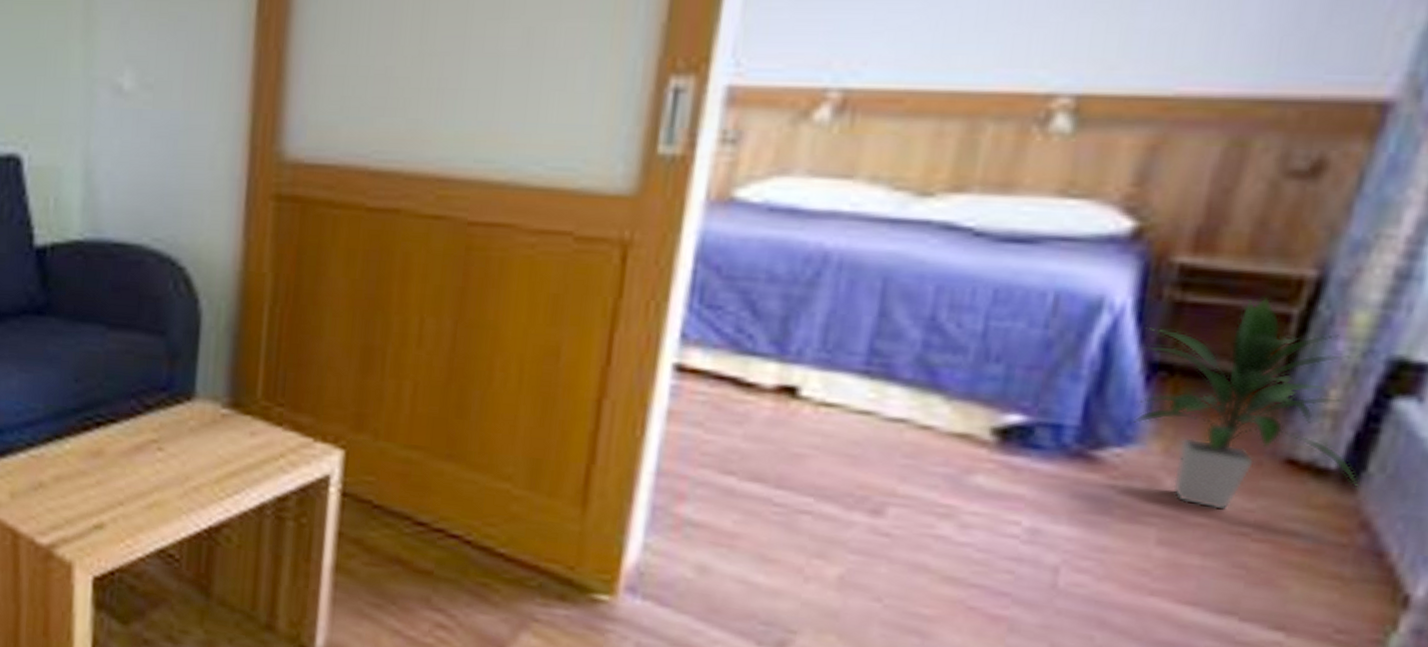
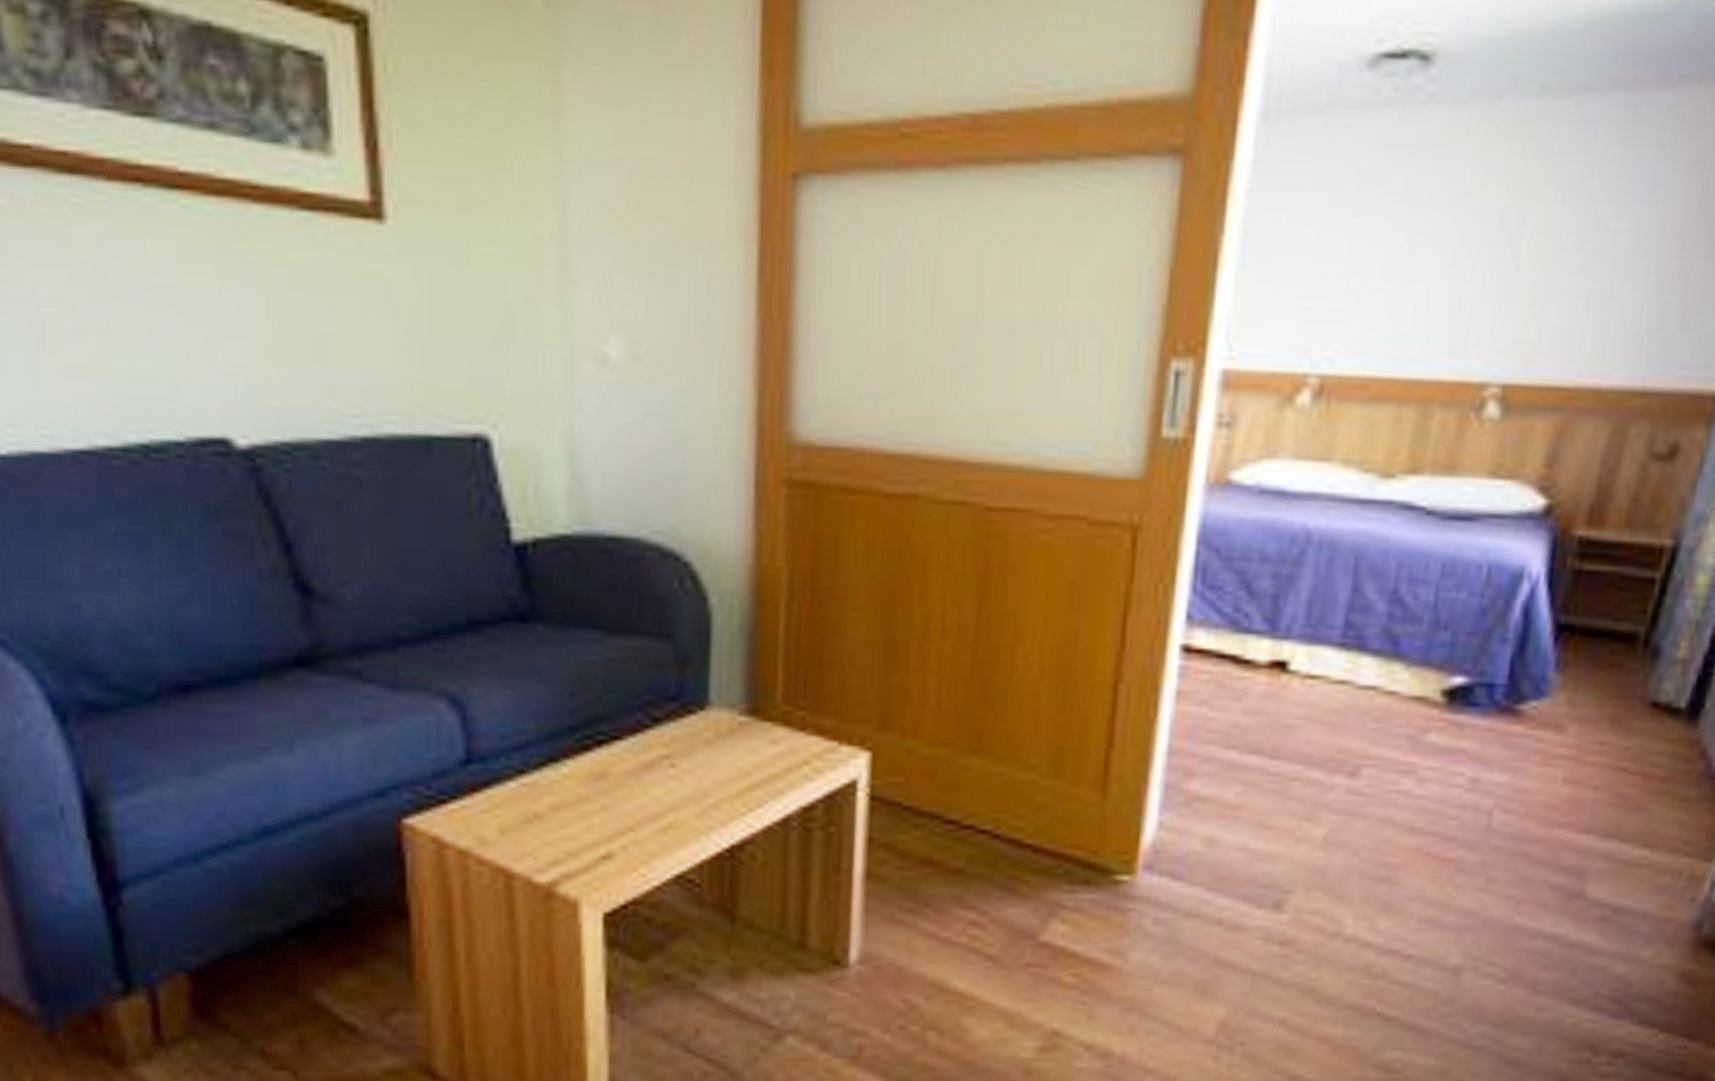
indoor plant: present [1130,297,1360,511] -> none [1543,564,1701,750]

